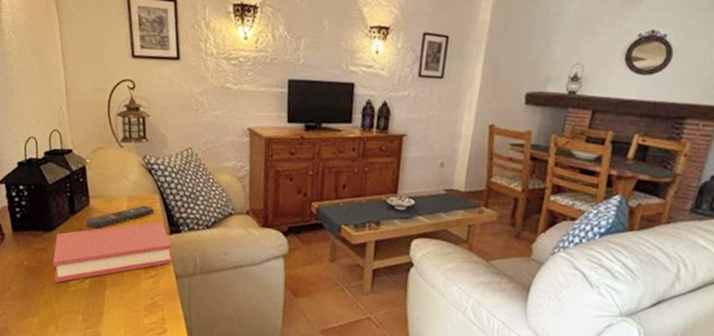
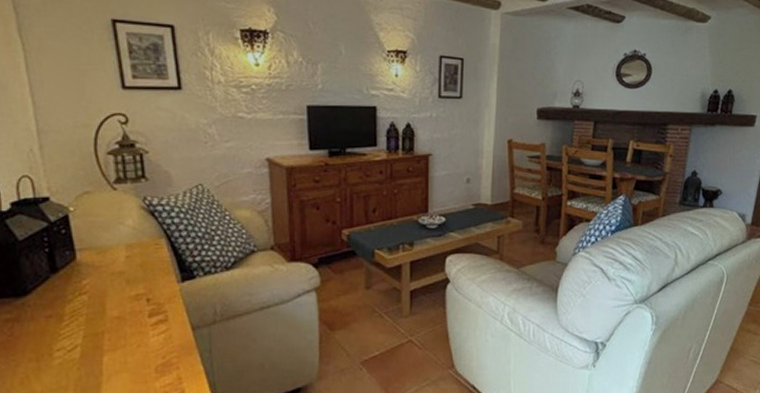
hardback book: present [52,222,173,283] -> none [28,269,187,358]
remote control: present [86,205,154,228] -> none [72,252,160,285]

